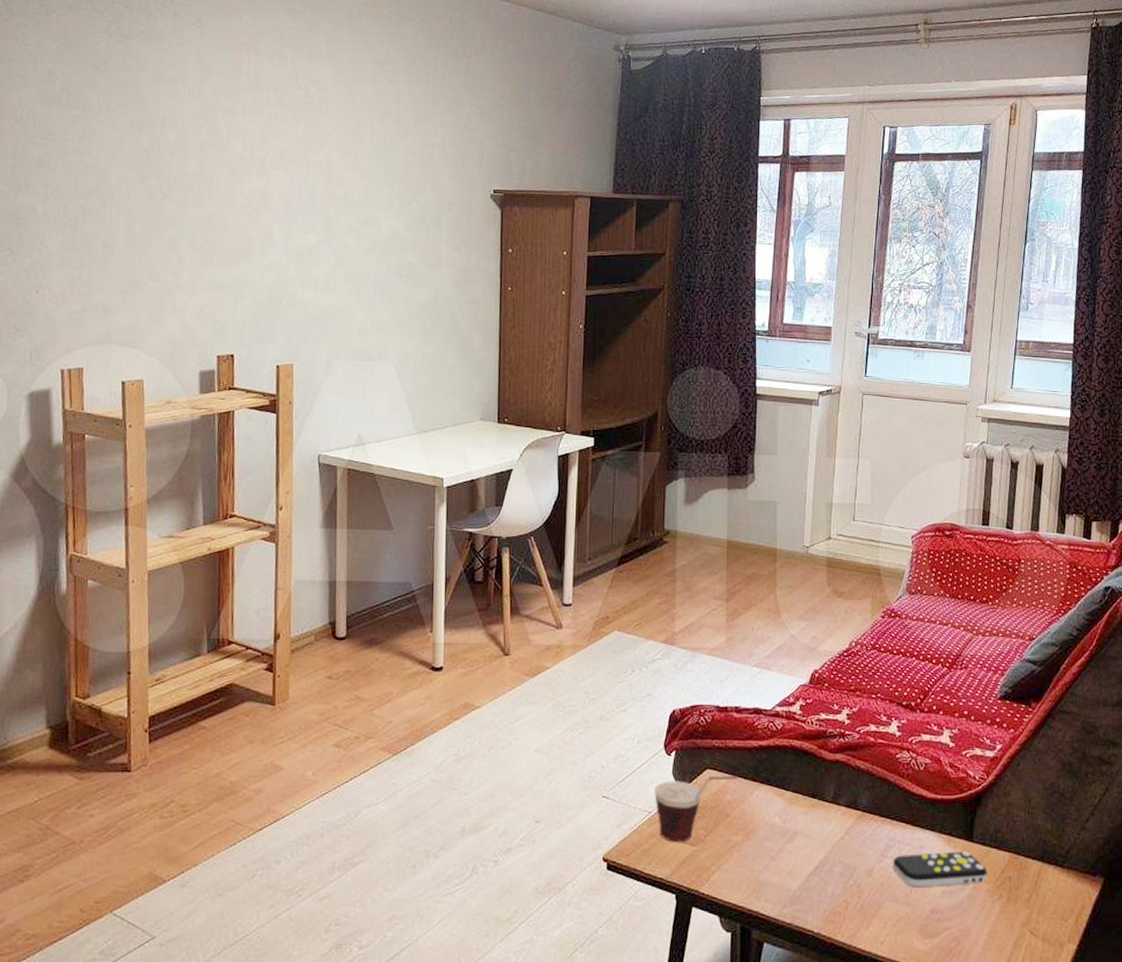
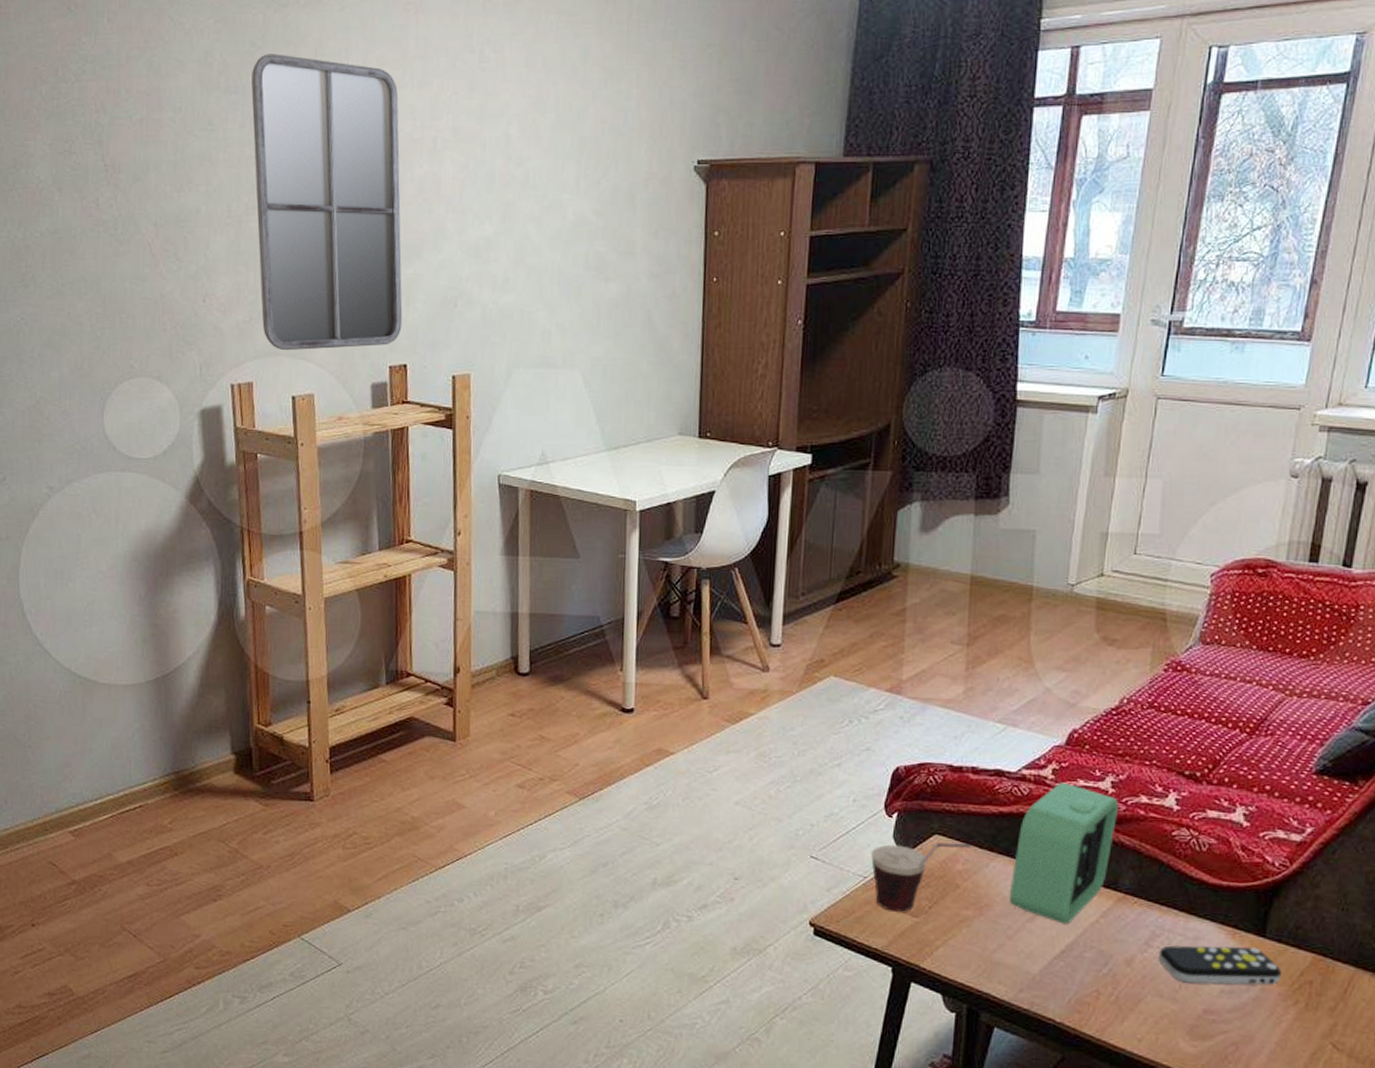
home mirror: none [92,77,231,340] -> present [251,54,403,351]
alarm clock: none [770,716,854,843] -> present [1009,782,1119,924]

